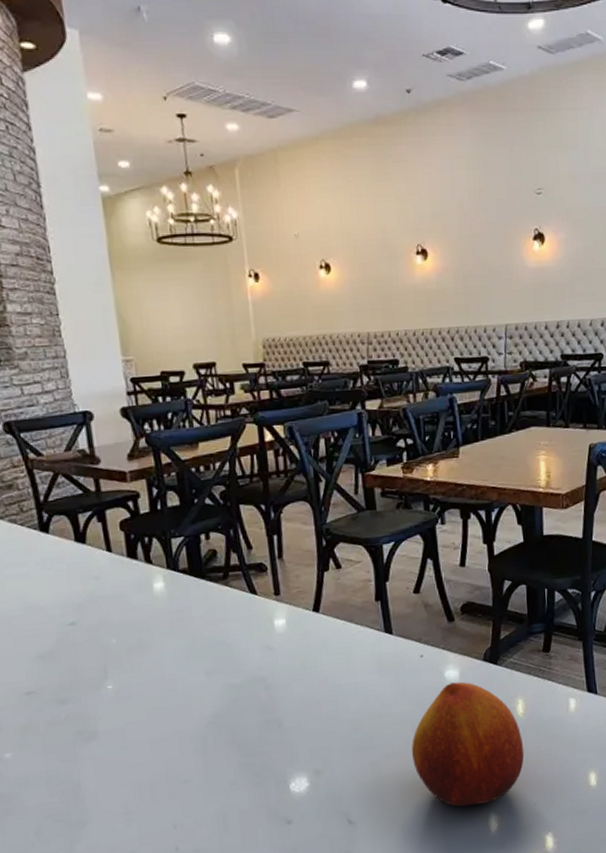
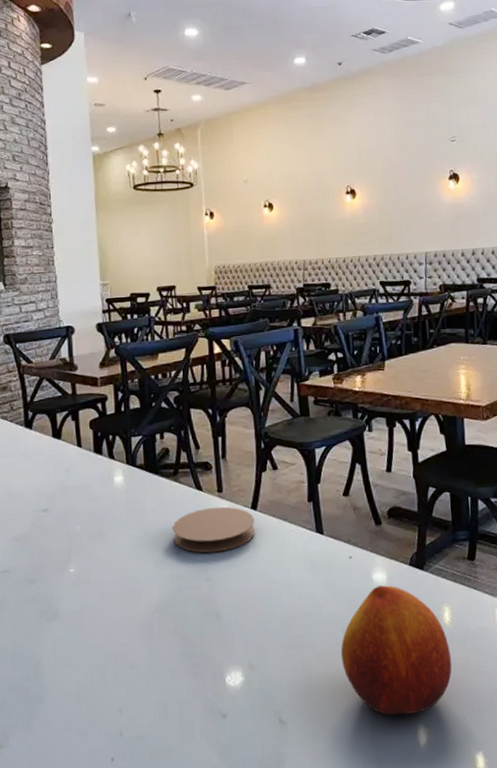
coaster: none [224,610,319,661] -> present [172,506,256,553]

